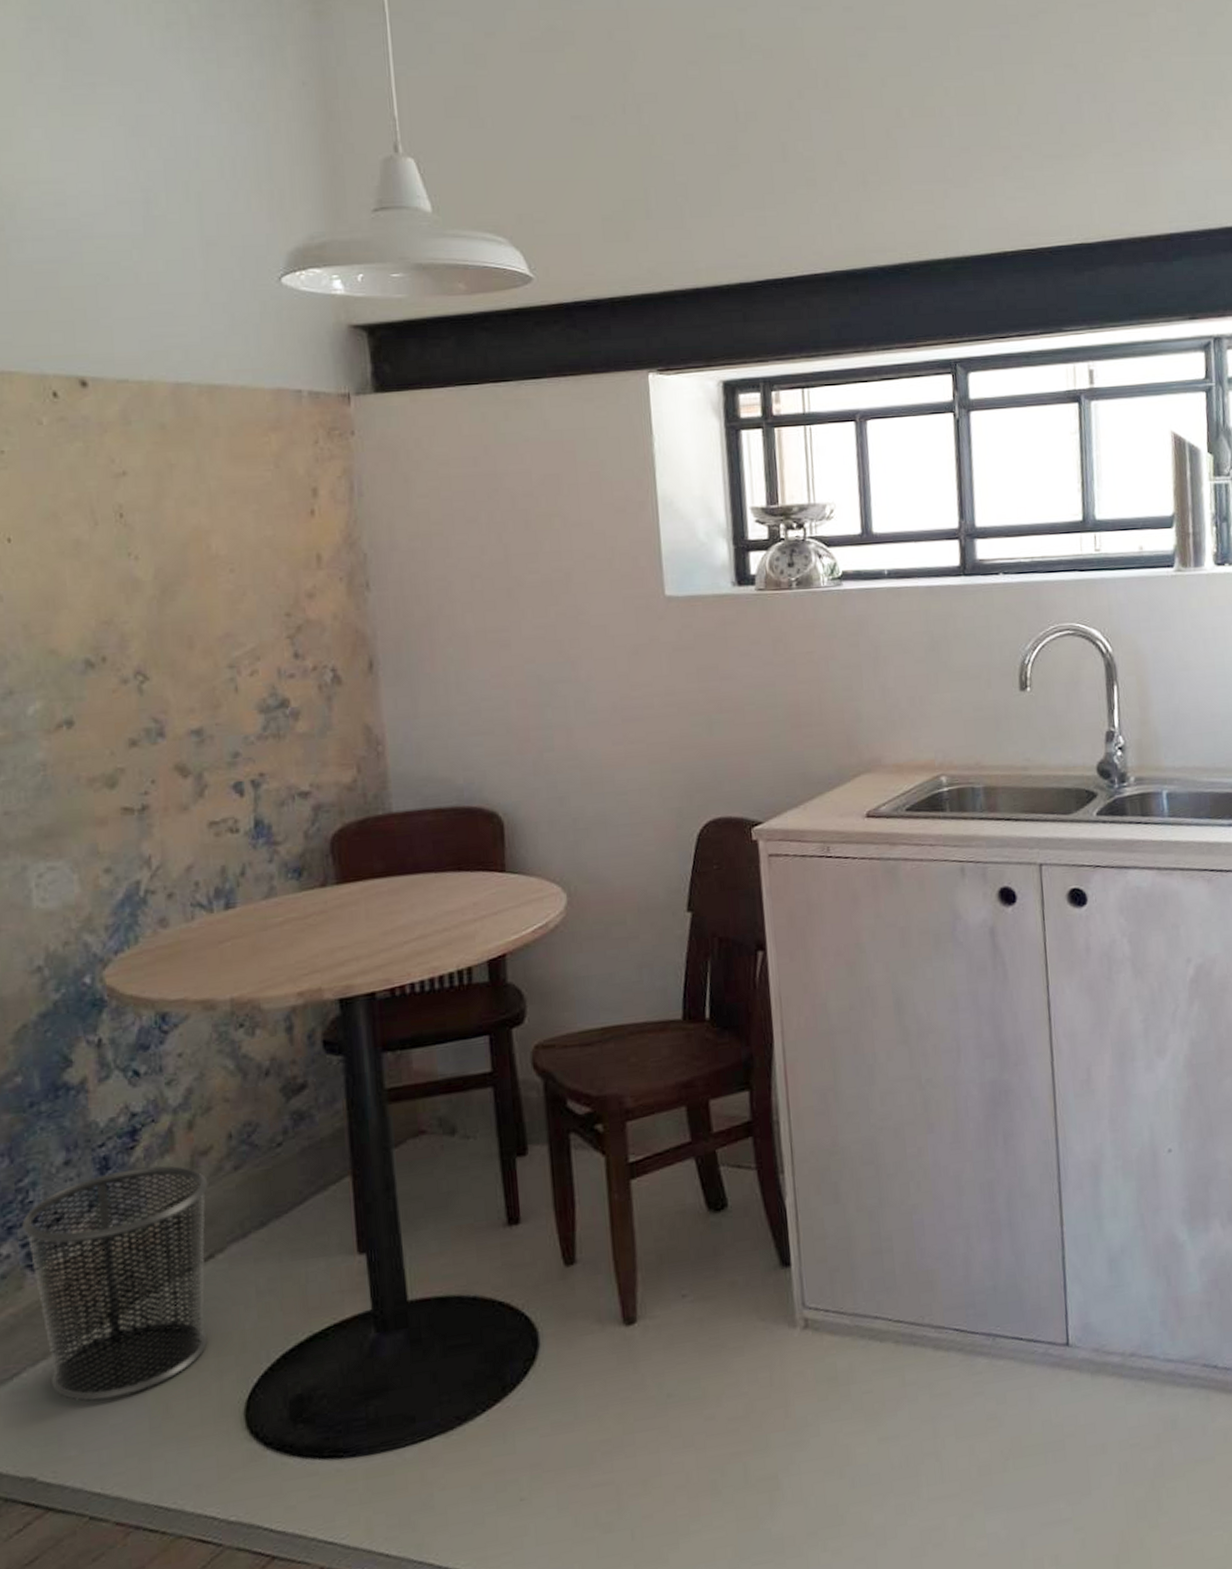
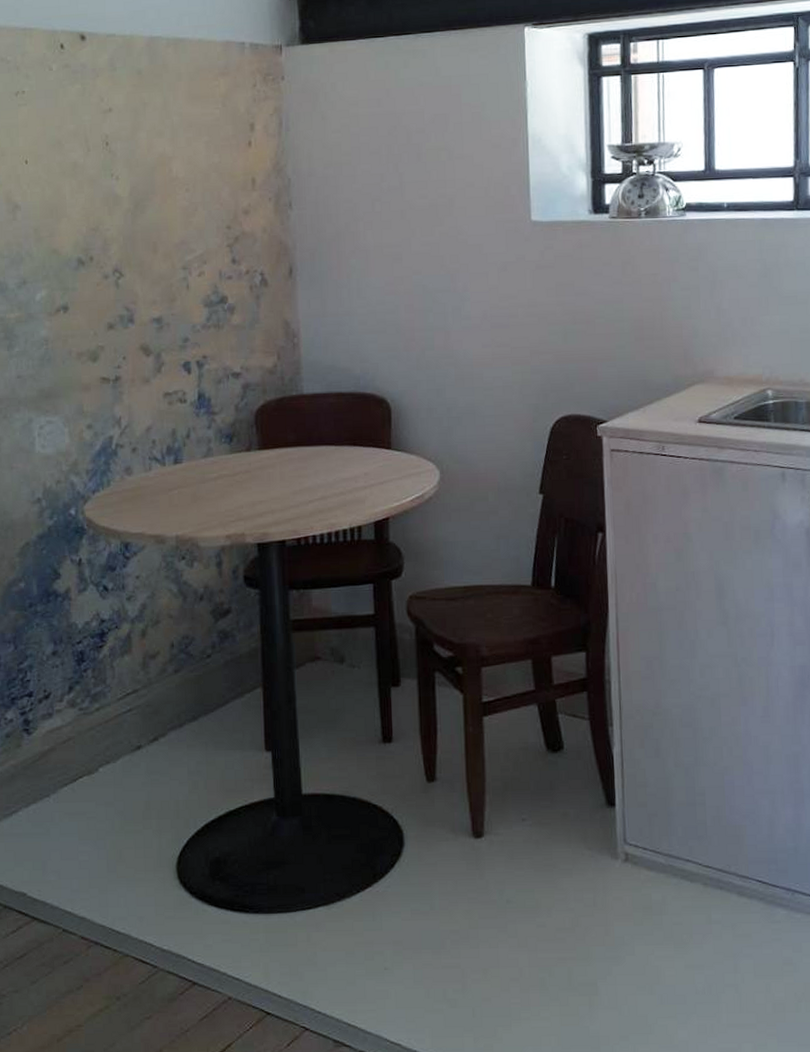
waste bin: present [22,1165,208,1401] -> none [22,663,155,840]

